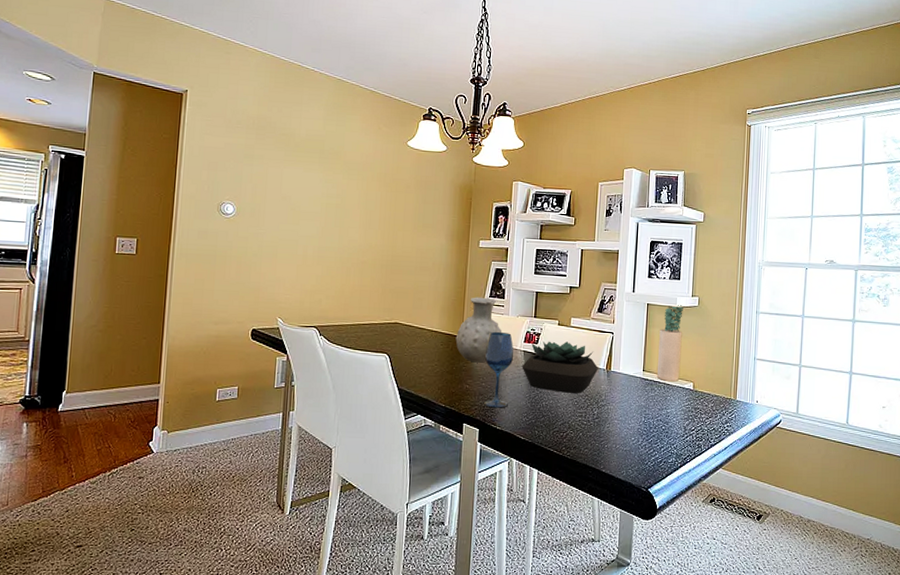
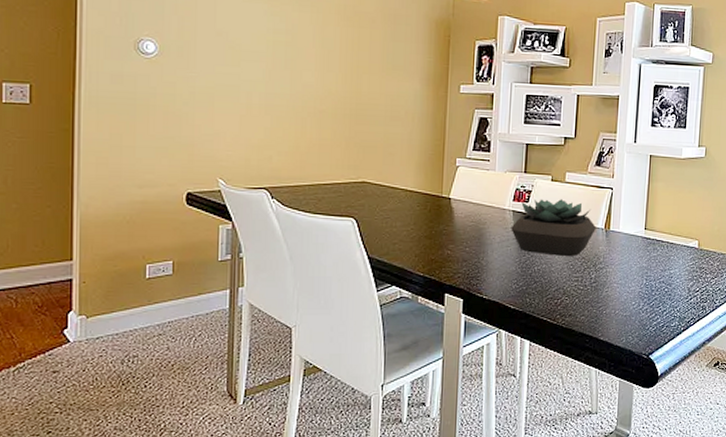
vase: present [455,297,502,363] -> none [434,150,488,225]
wineglass: present [484,332,514,408] -> none [468,190,501,275]
vase: present [656,305,683,382] -> none [659,156,689,240]

